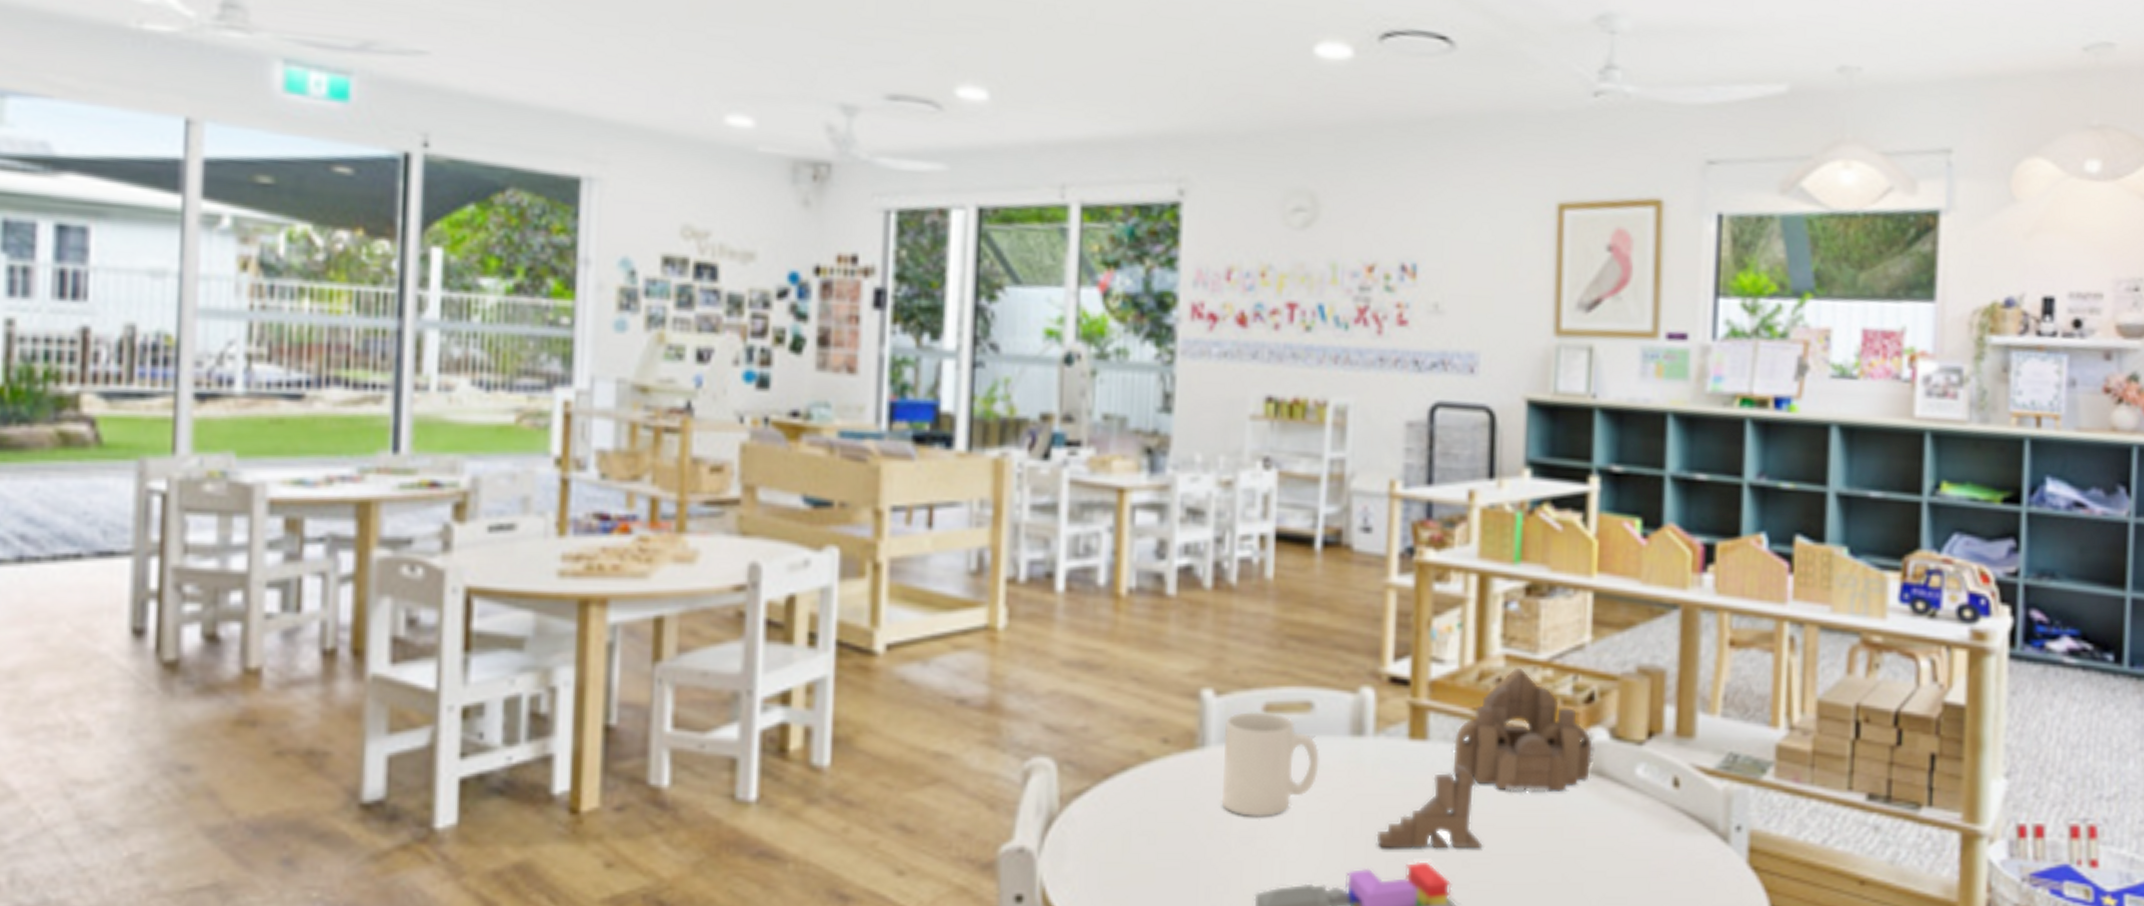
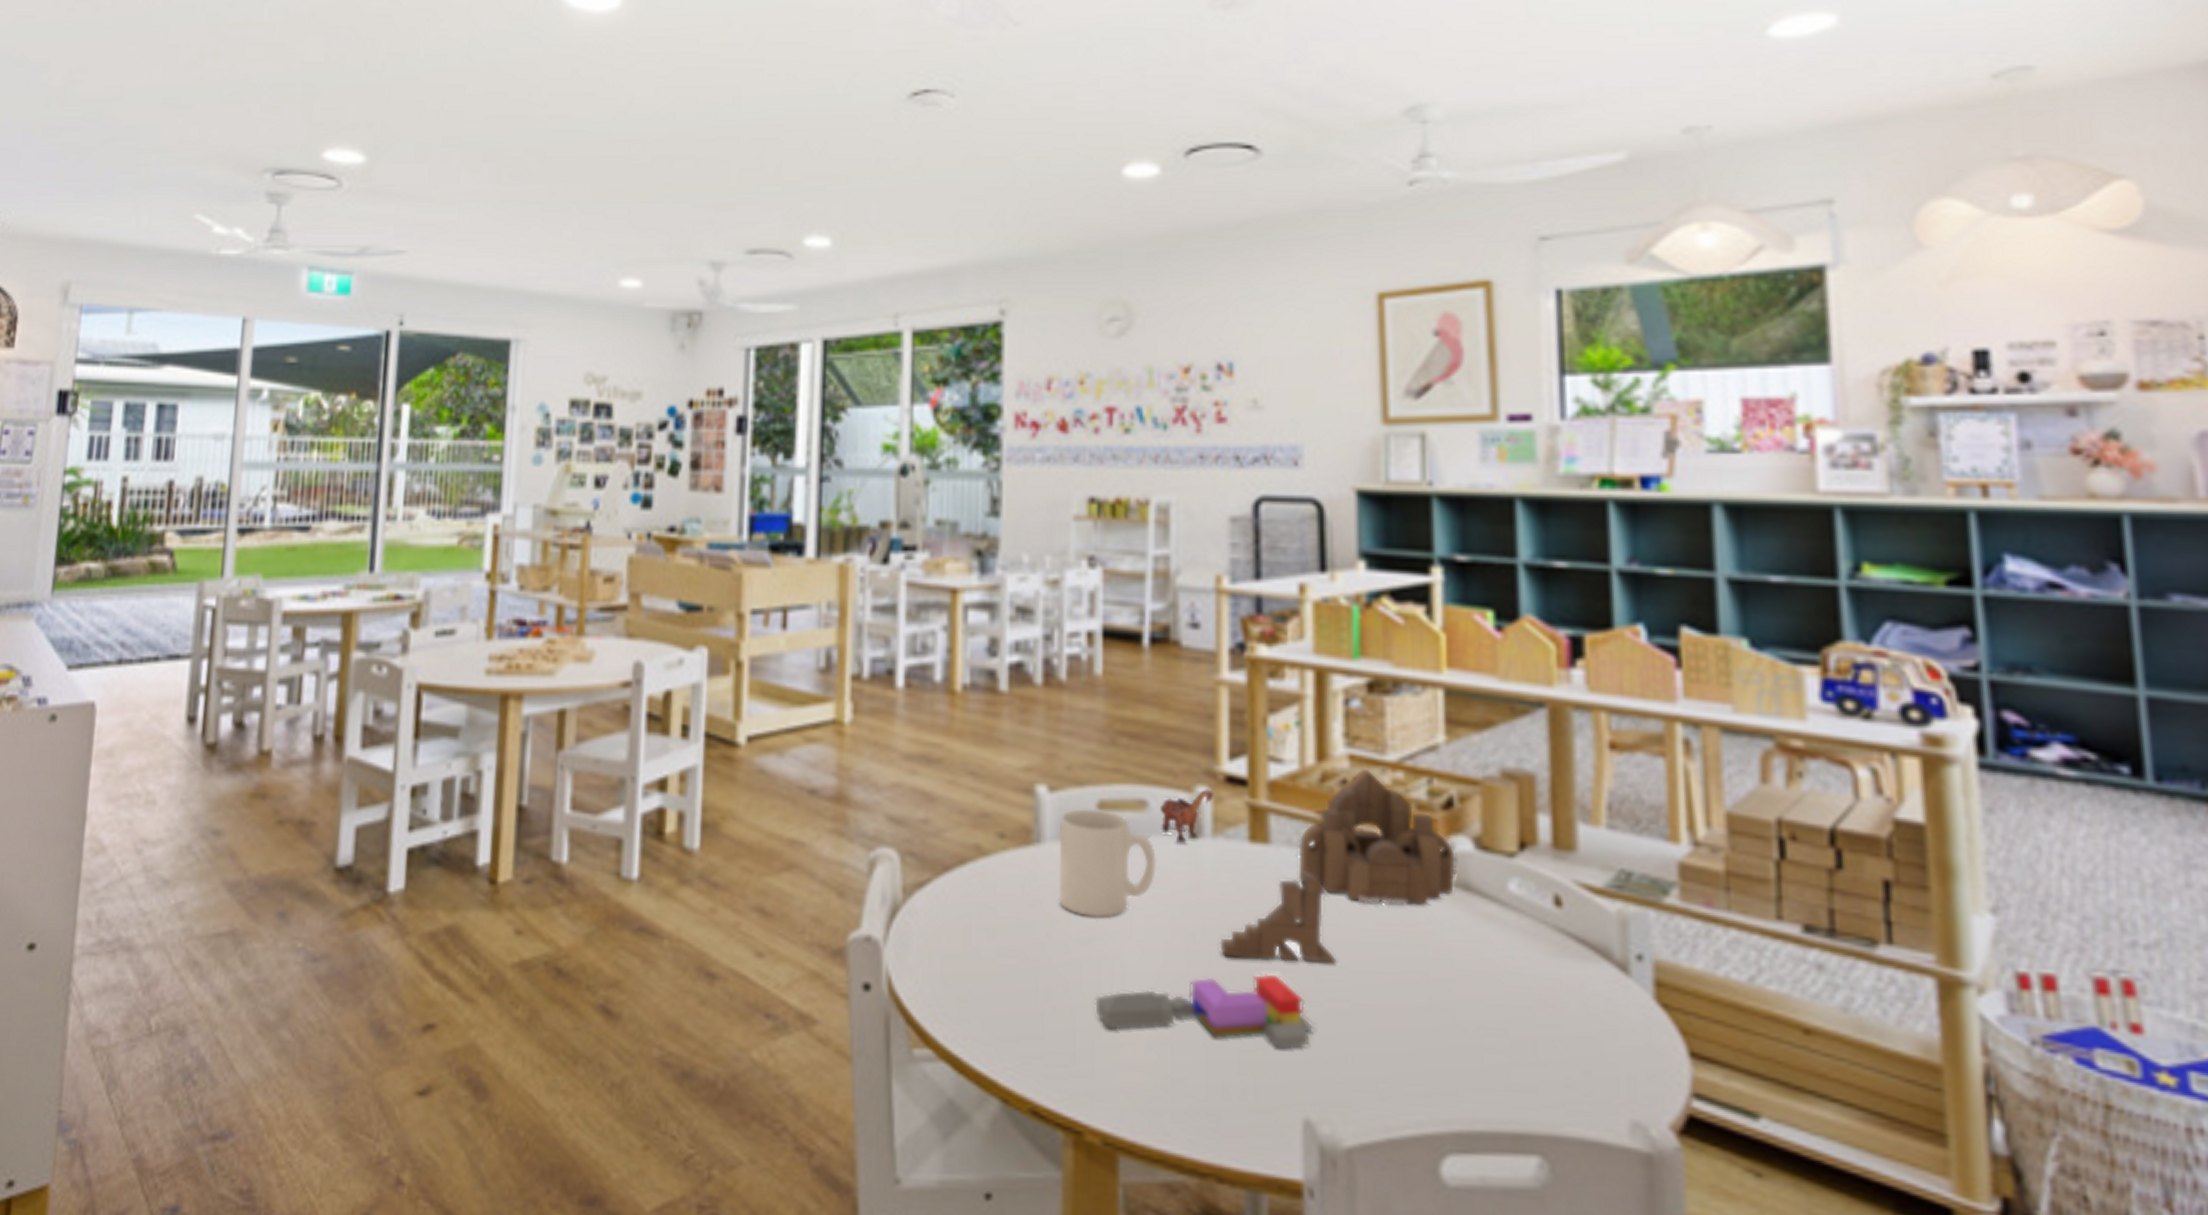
toy dinosaur: none [1324,689,1378,742] -> present [1159,789,1214,843]

